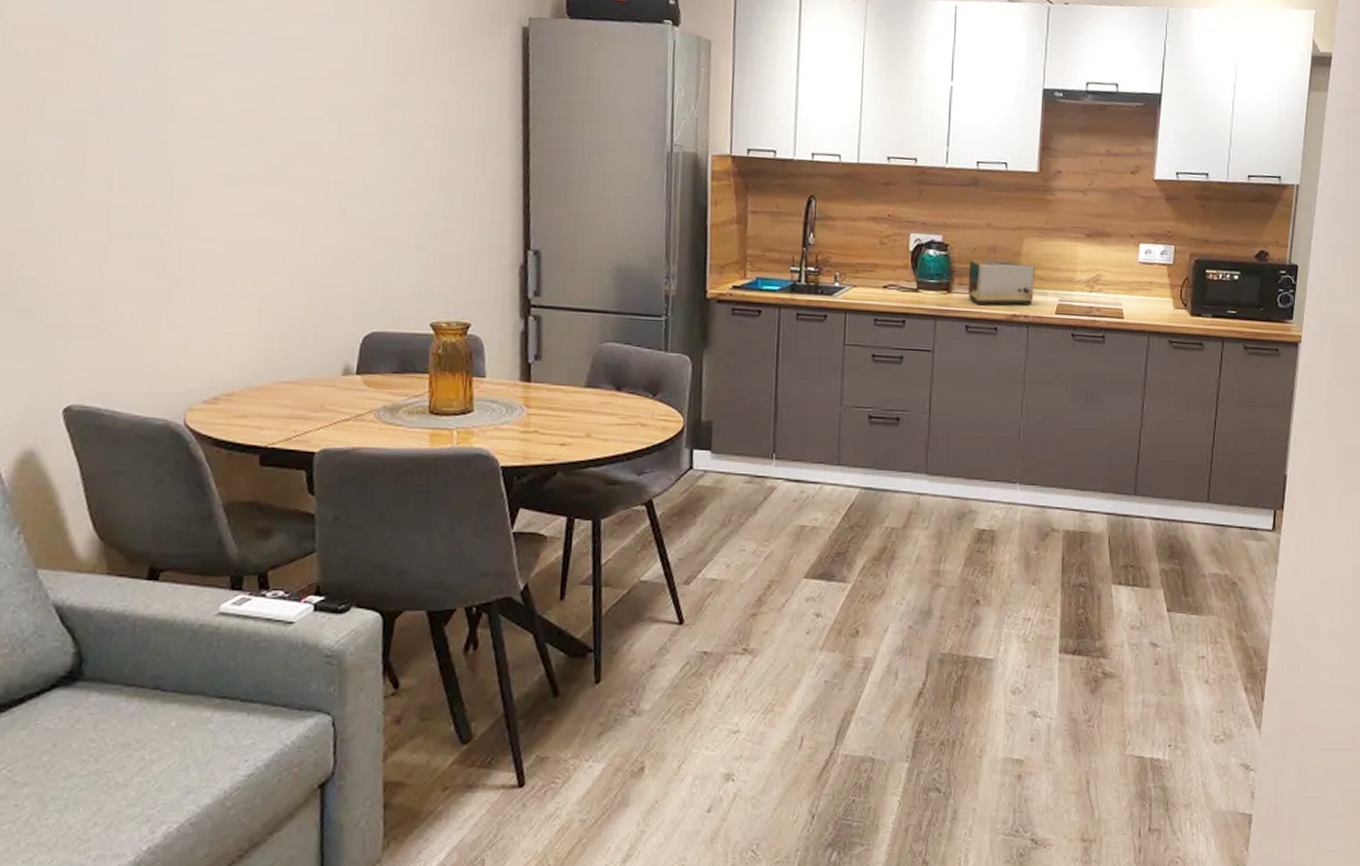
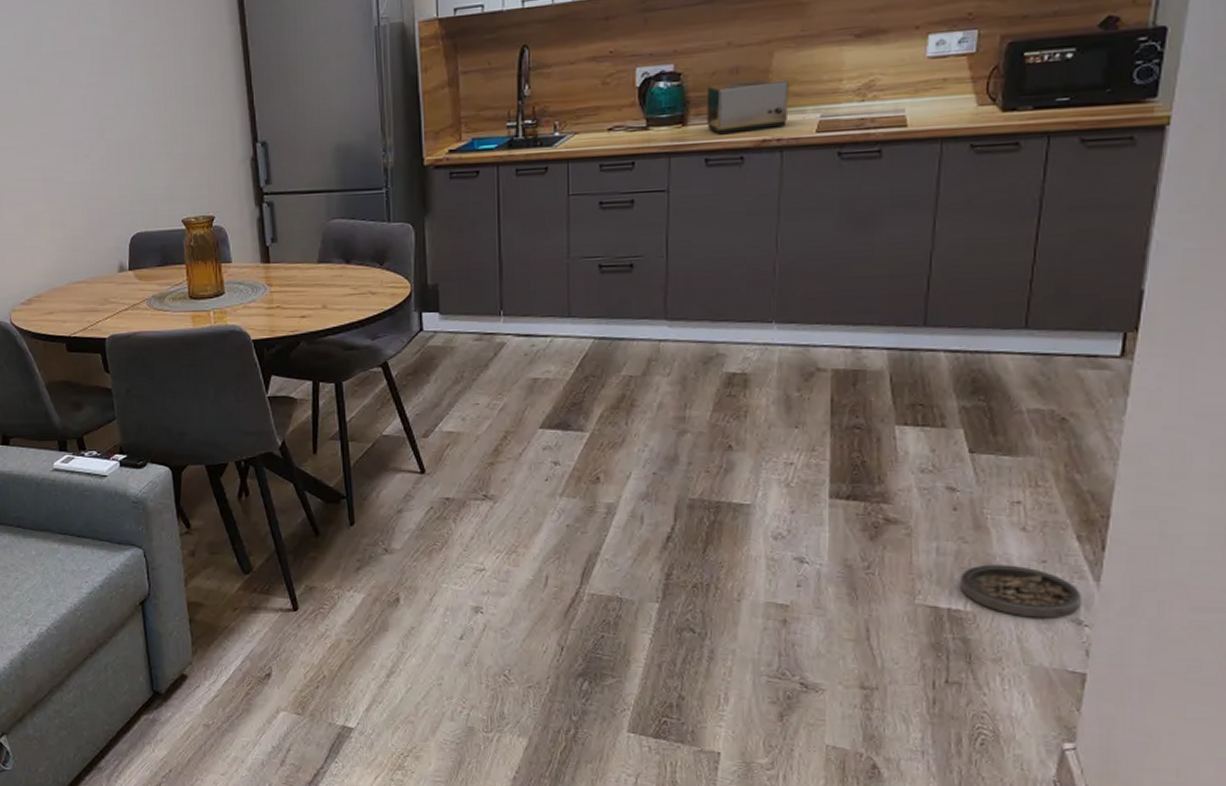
pet bowl: none [1159,715,1248,764] -> present [959,564,1081,618]

